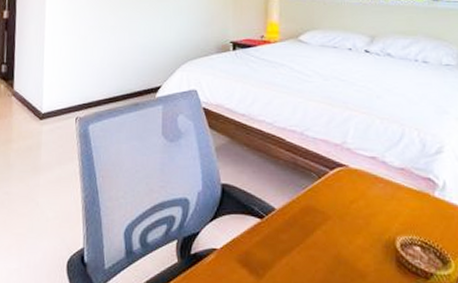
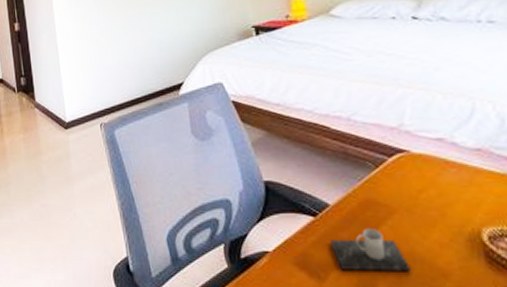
mug: none [272,232,335,271] -> present [330,229,411,271]

